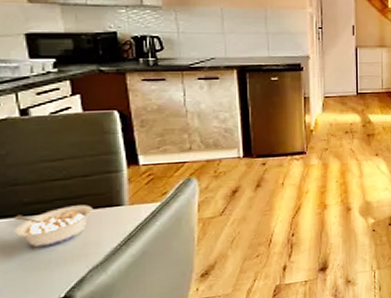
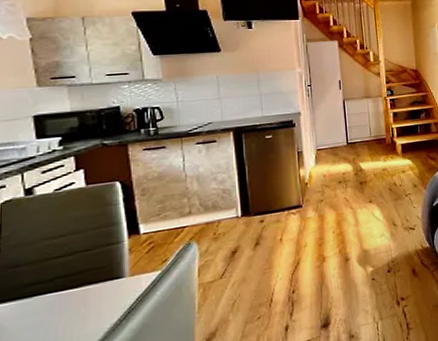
legume: present [14,204,93,248] -> none [13,280,94,332]

